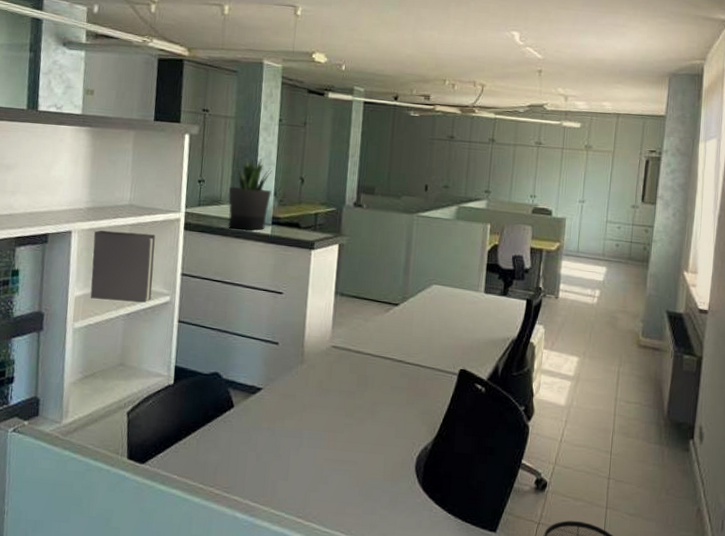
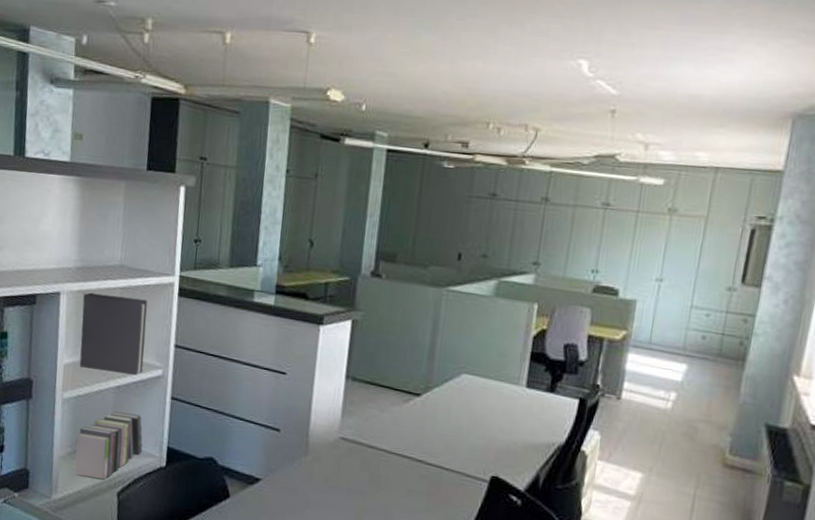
books: none [85,337,151,401] -> present [74,411,142,480]
planter: present [228,153,272,231] -> none [226,210,277,301]

